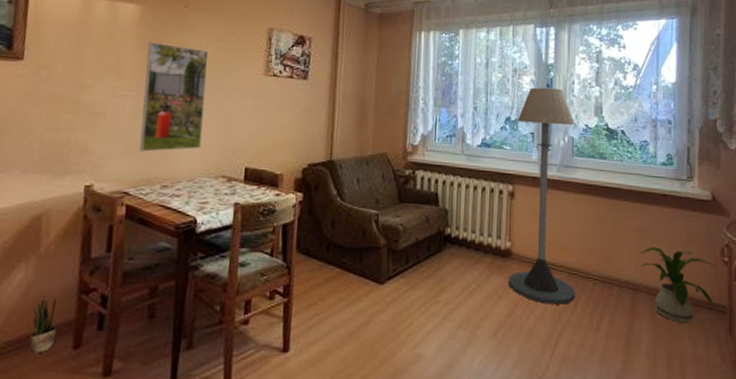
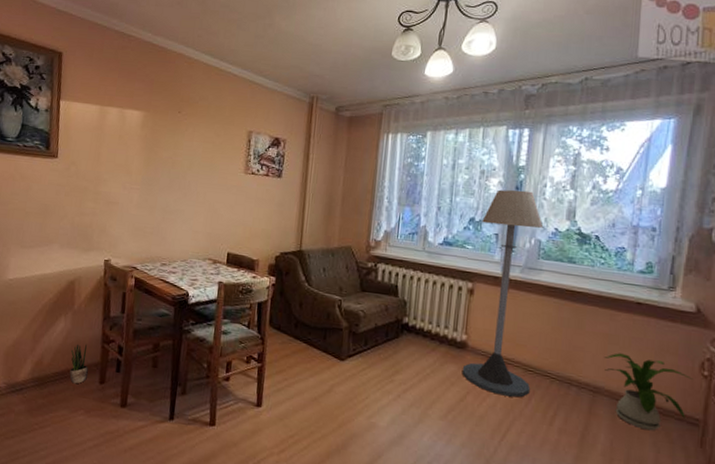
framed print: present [138,41,209,152] -> none [143,143,198,236]

